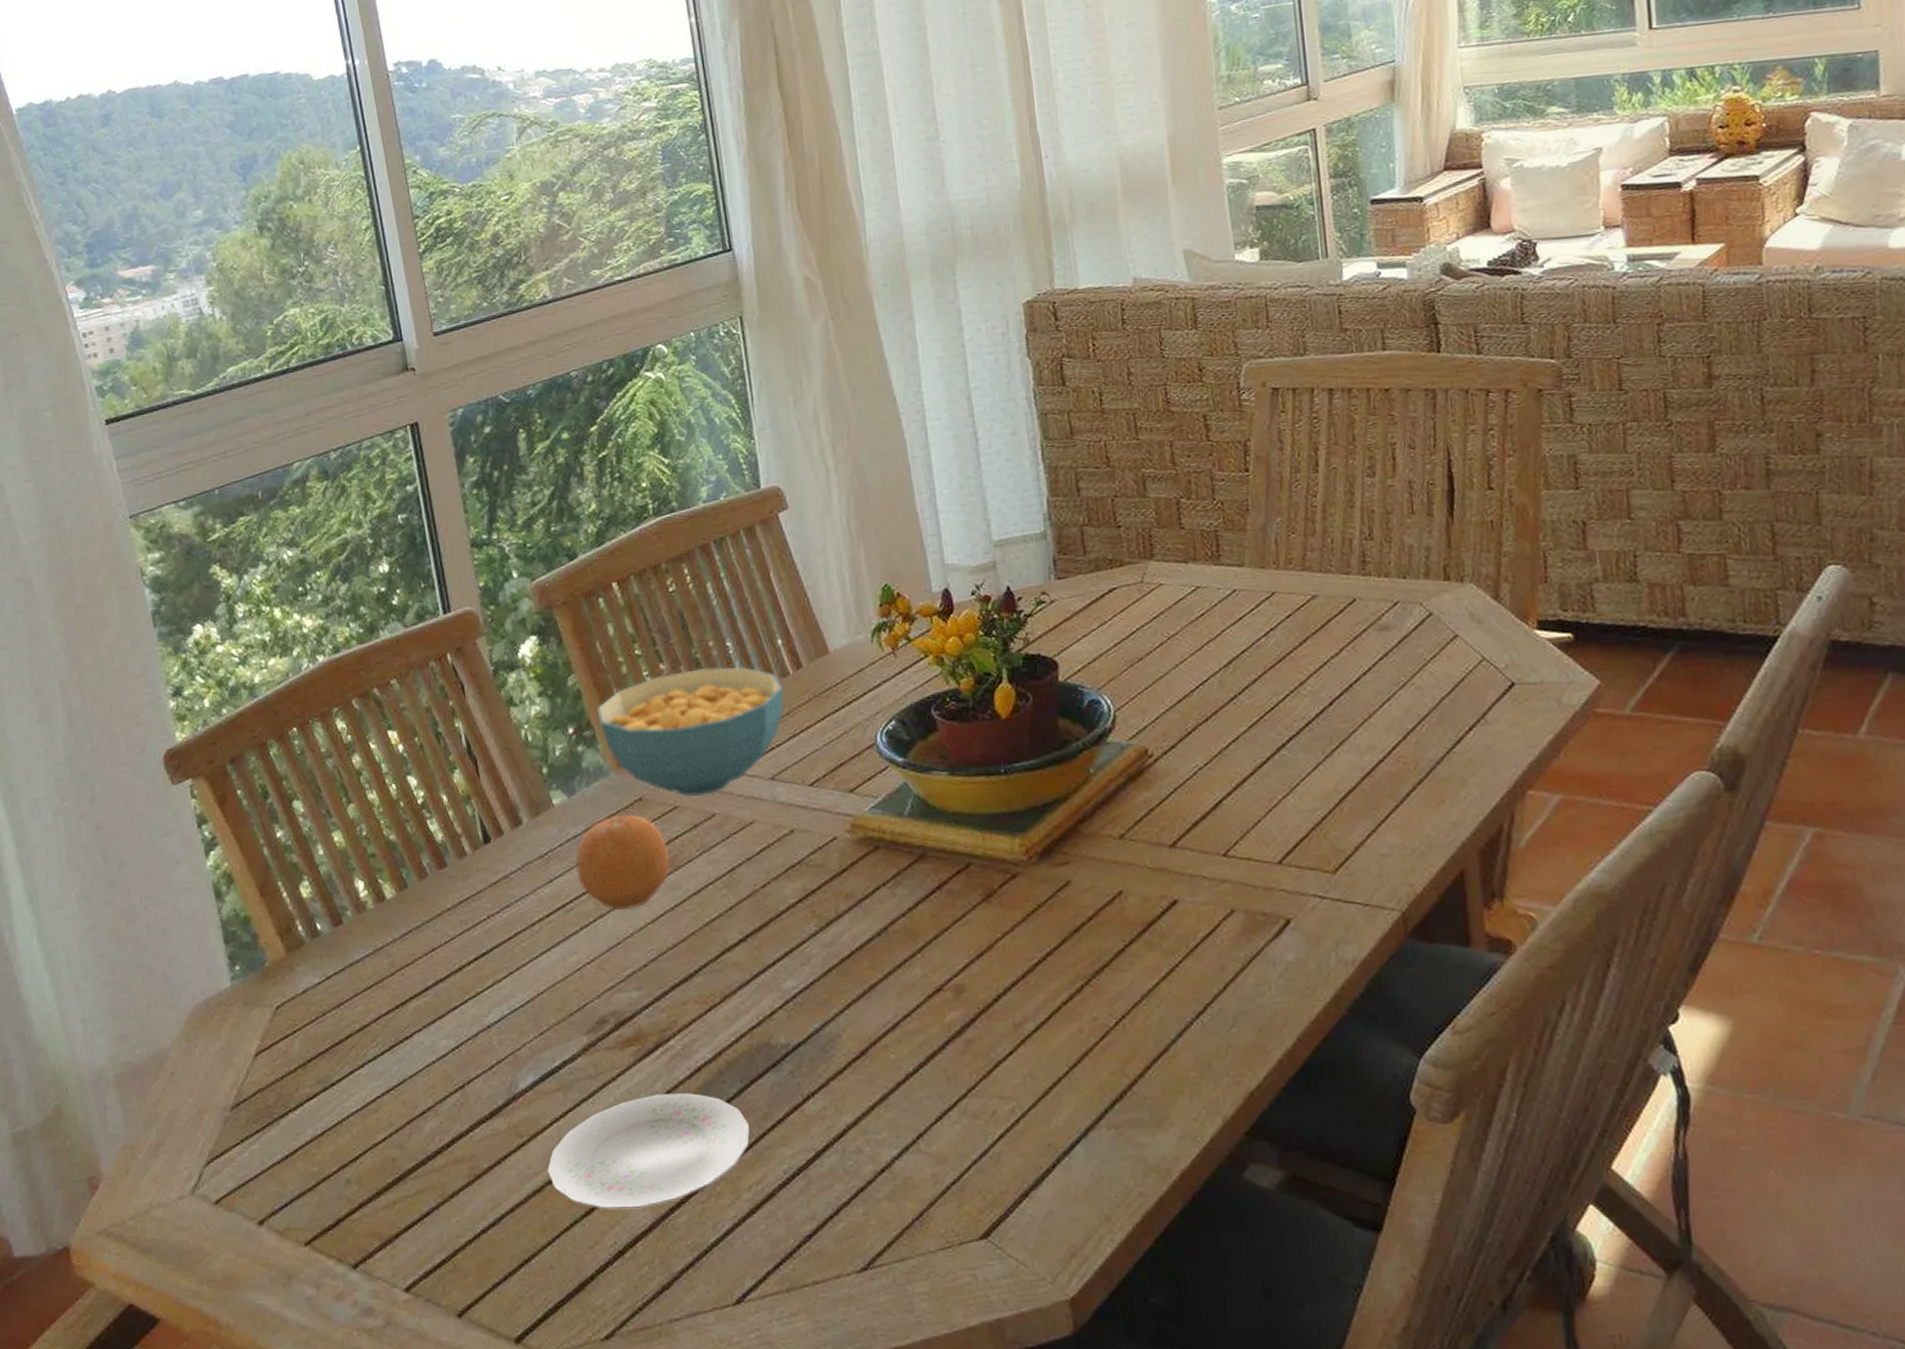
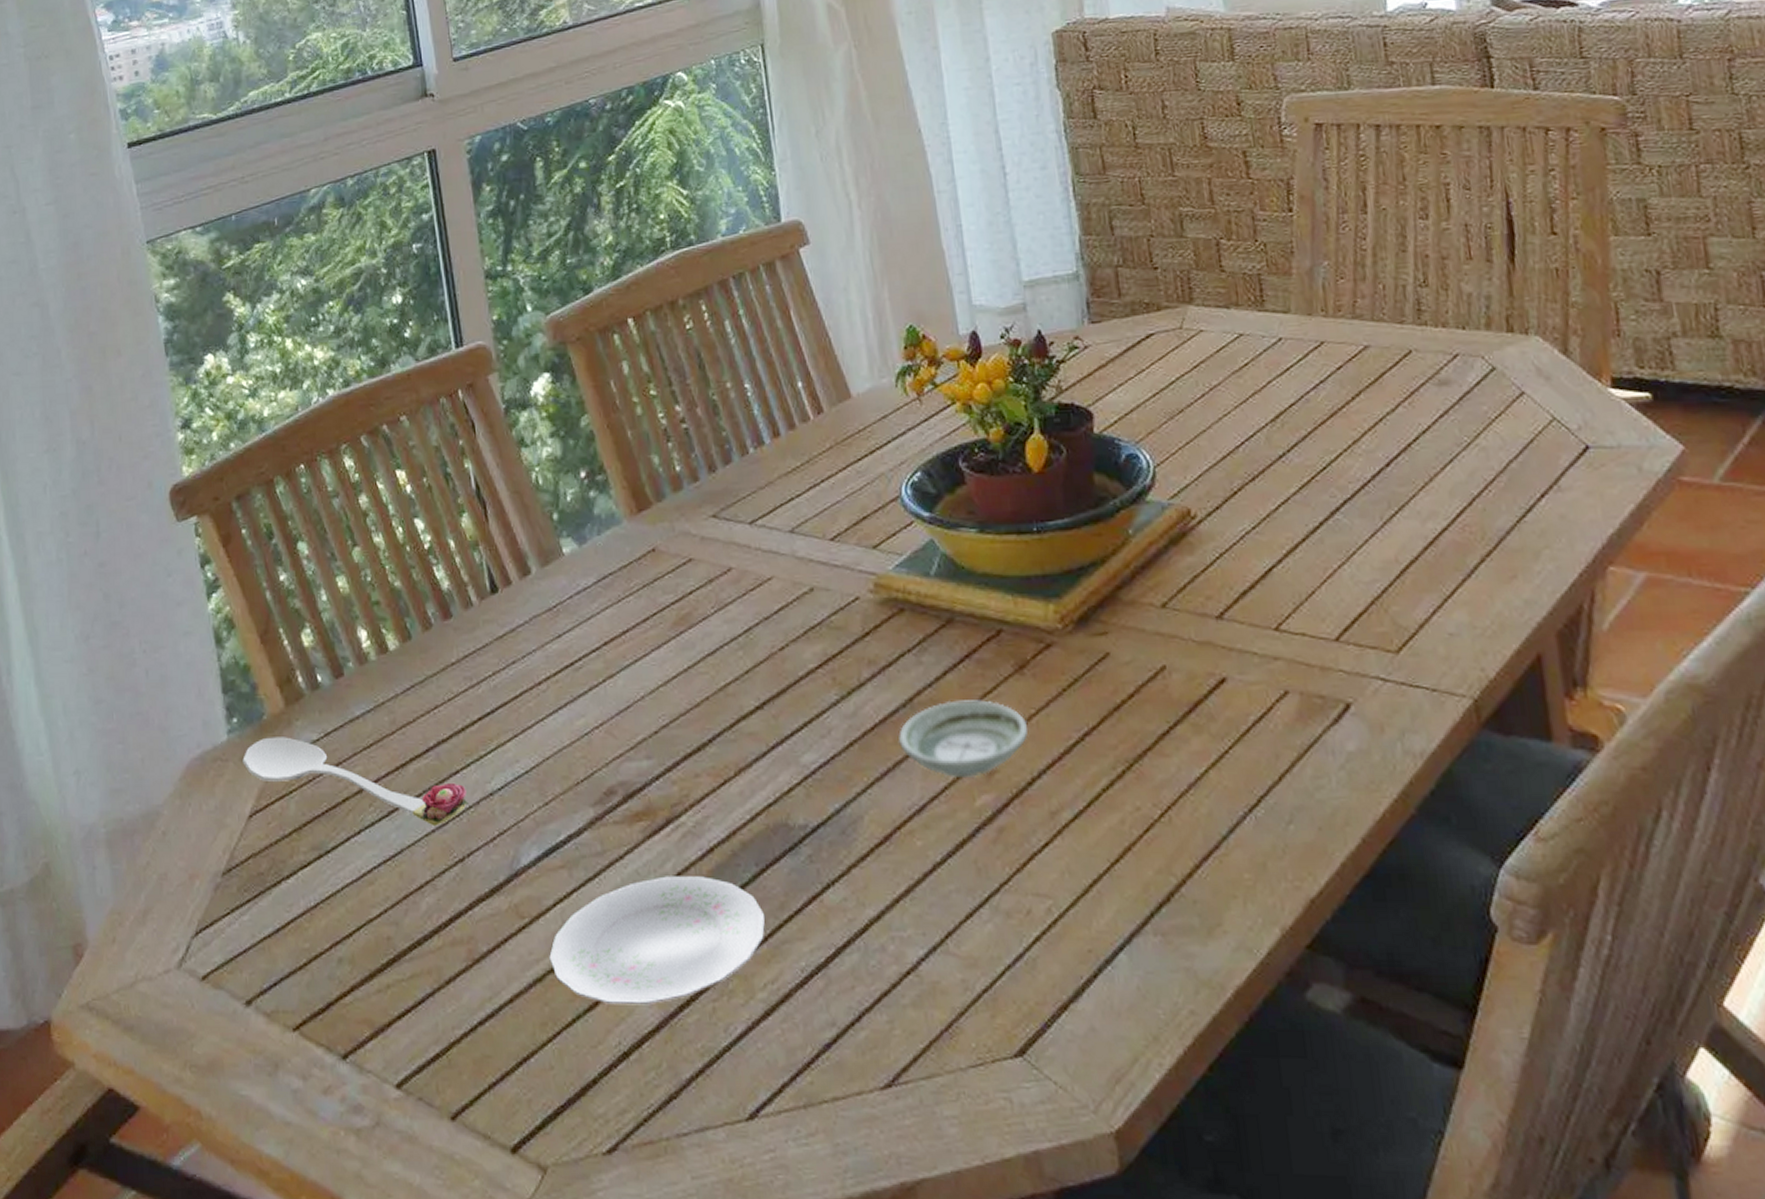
spoon: none [246,981,467,1058] -> present [242,737,468,826]
fruit: present [576,815,671,911] -> none [585,566,684,671]
cereal bowl: present [596,666,785,798] -> none [610,409,805,550]
saucer: none [873,927,995,998] -> present [898,700,1028,779]

